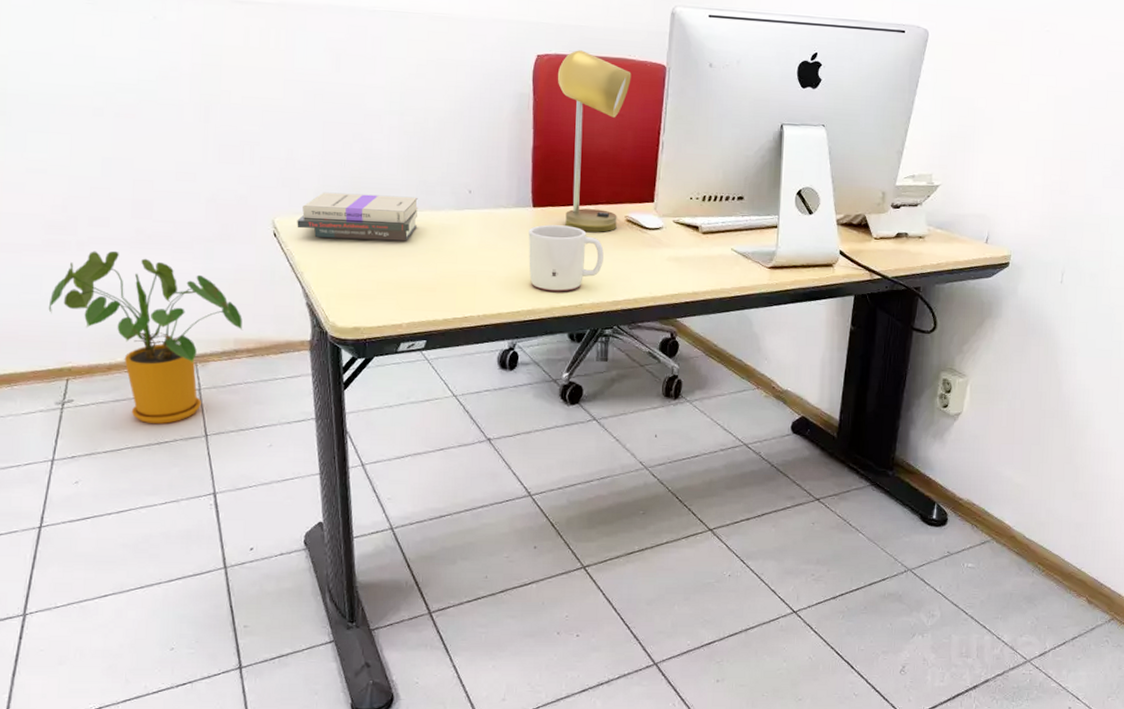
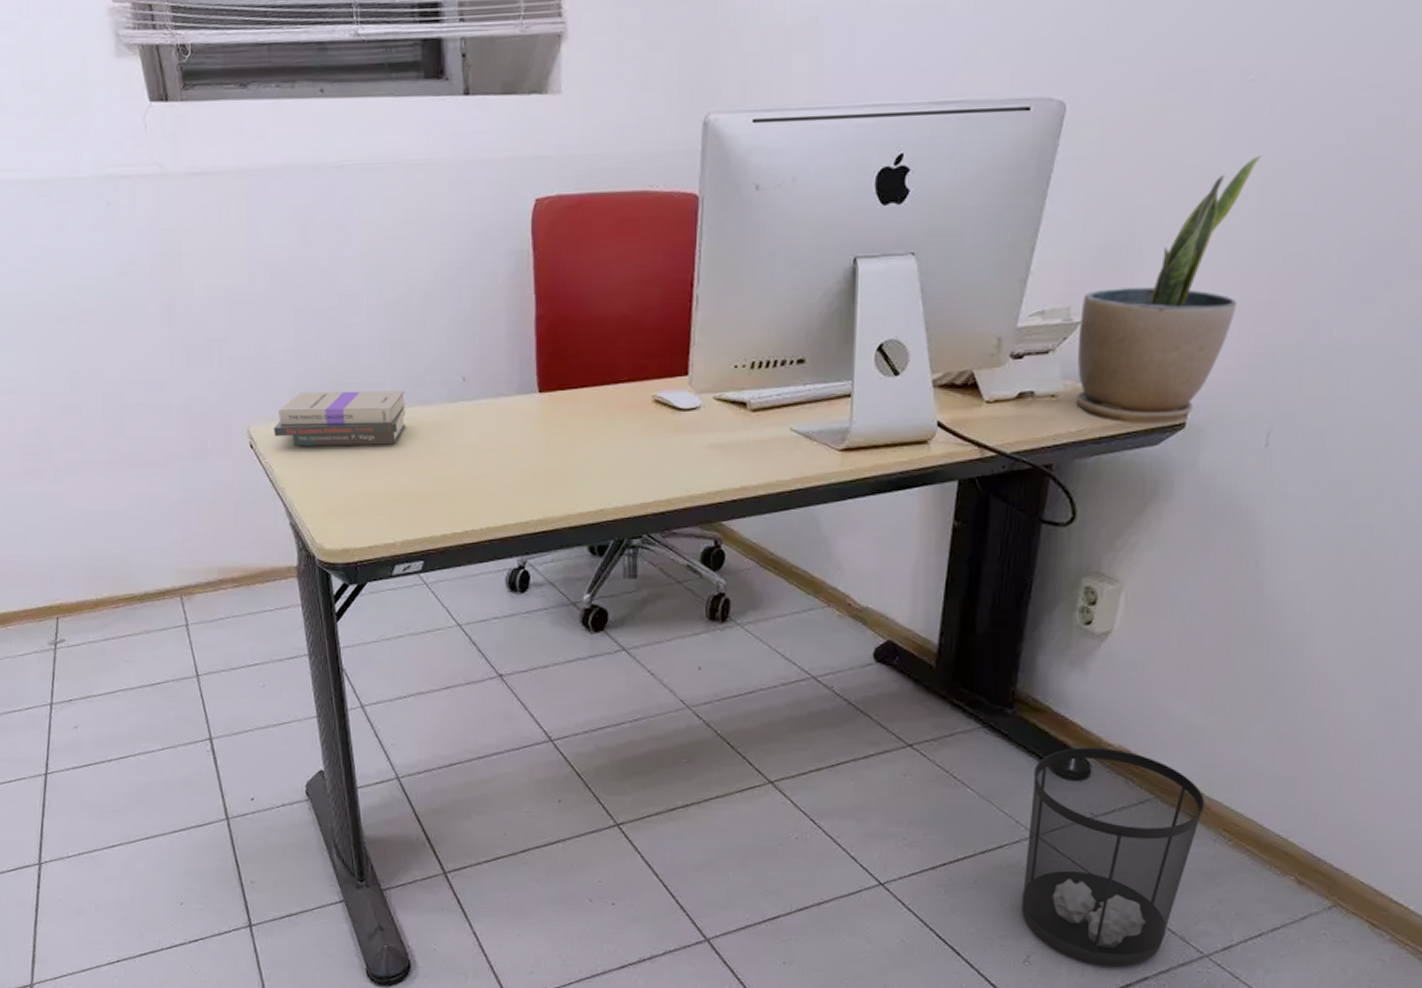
house plant: present [48,250,243,424] -> none [32,475,226,664]
mug: present [528,224,604,292] -> none [535,413,627,496]
desk lamp: present [557,50,632,232] -> none [561,186,654,418]
waste bin: none [899,500,1026,672] -> present [1021,747,1205,967]
potted plant: none [936,81,1054,263] -> present [1076,155,1261,425]

